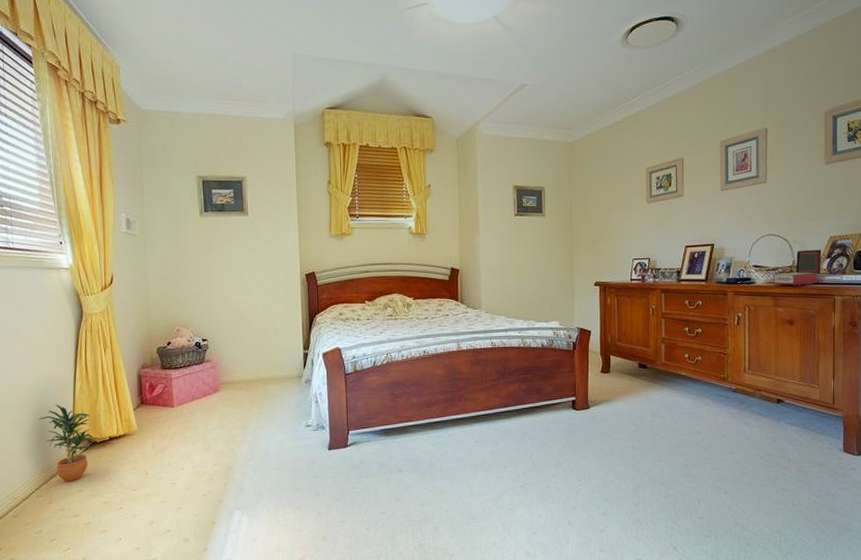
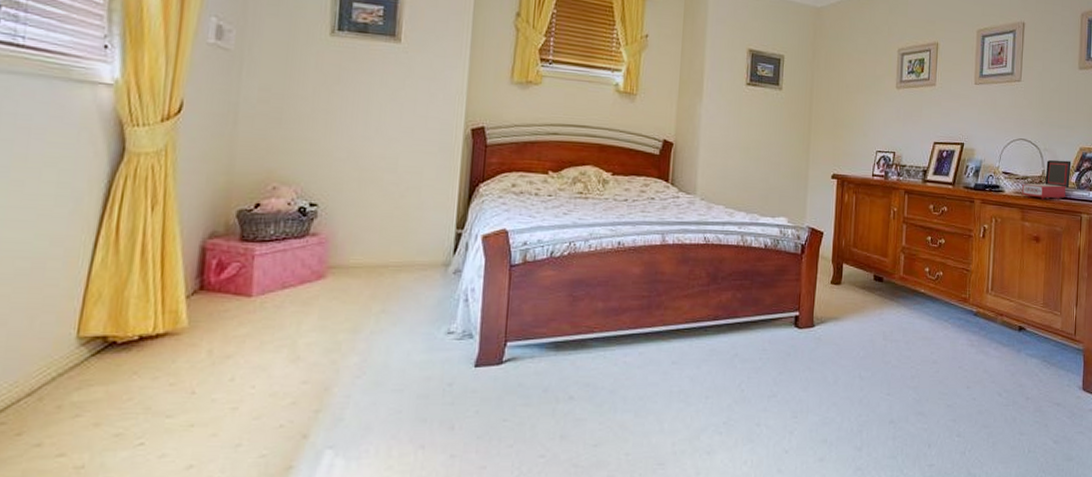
potted plant: present [38,404,96,482] -> none [20,282,116,402]

